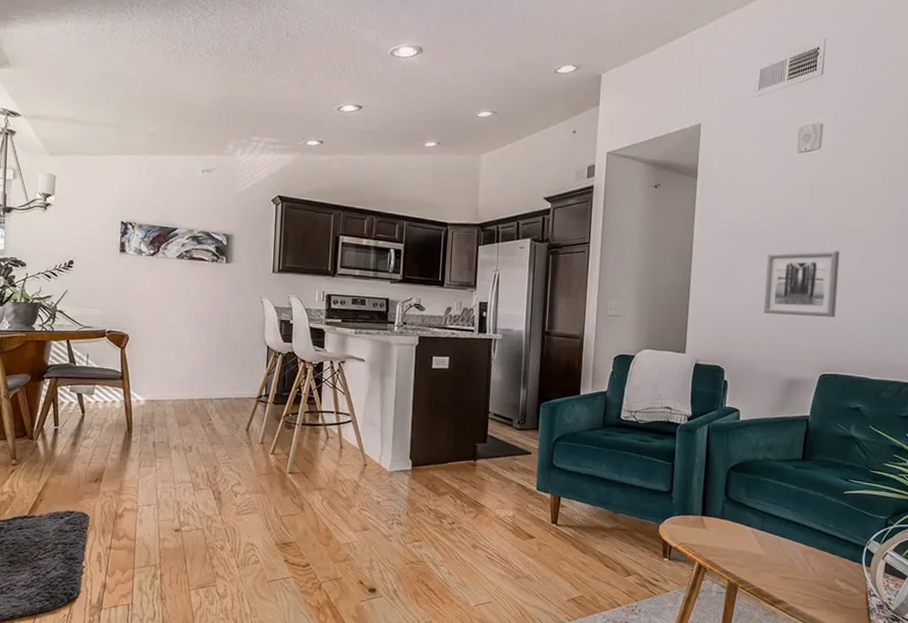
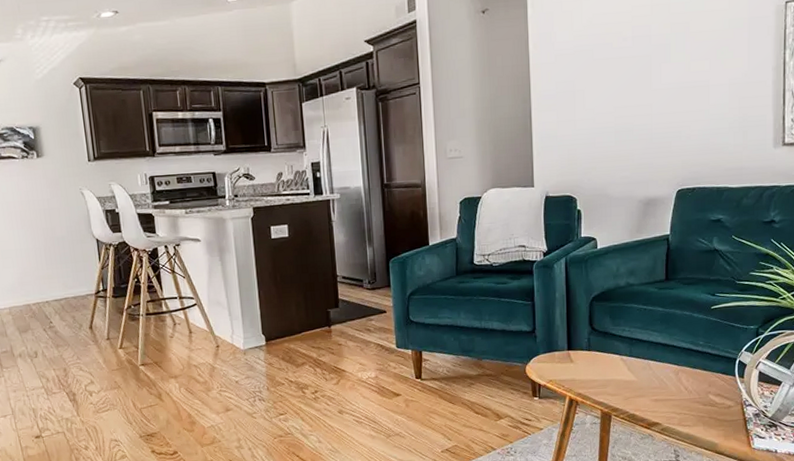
wall art: present [764,250,840,317] -> none [611,56,688,134]

